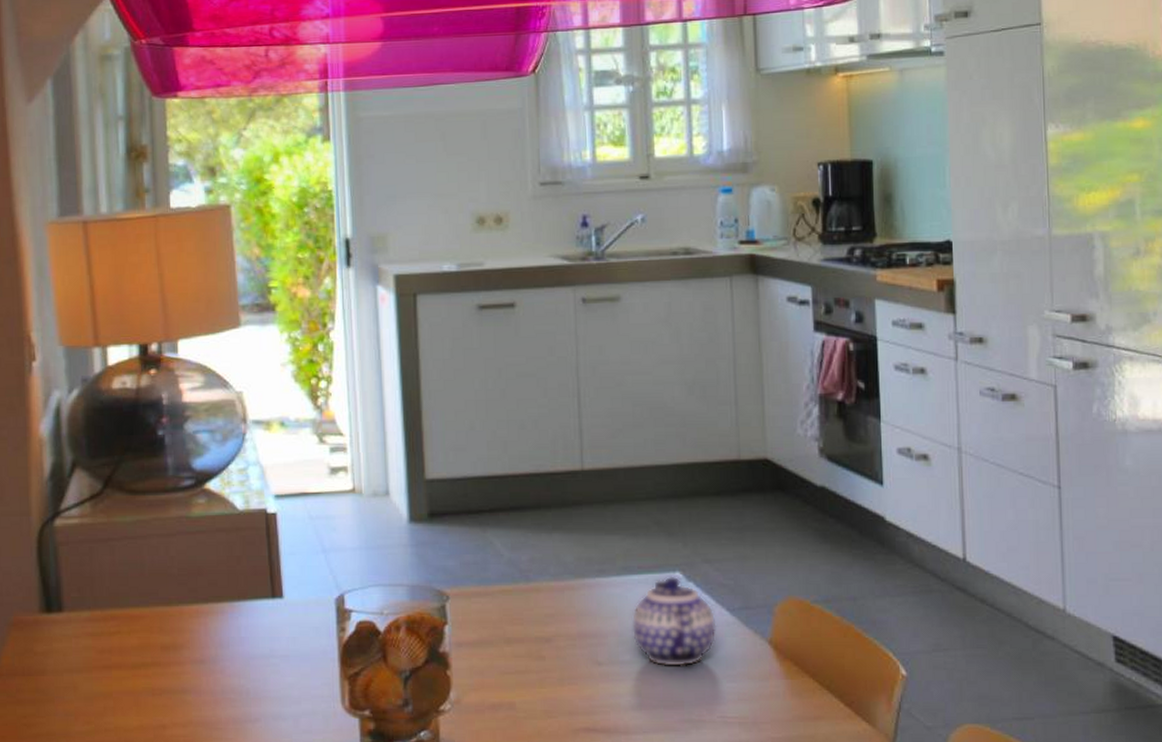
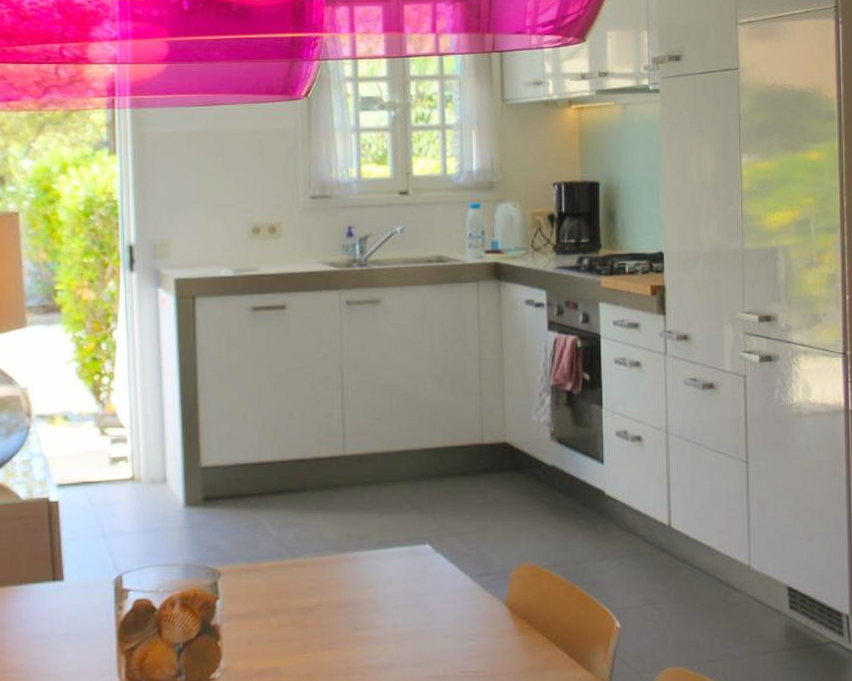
teapot: present [631,576,717,666] -> none [386,548,460,629]

